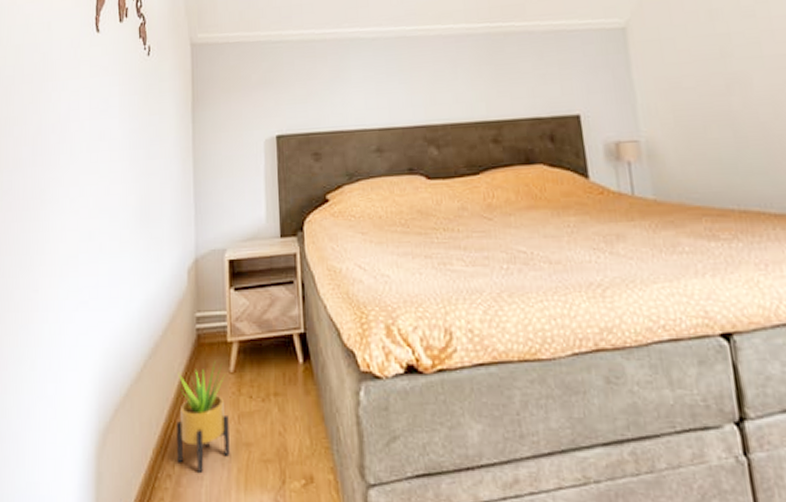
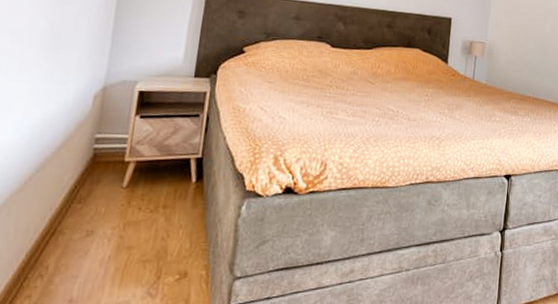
potted plant: present [177,361,230,474] -> none [52,177,116,273]

